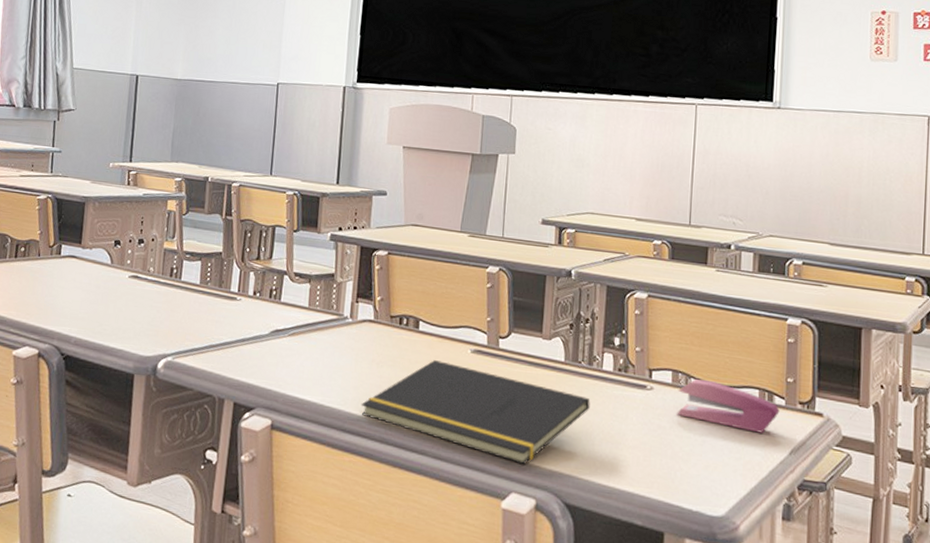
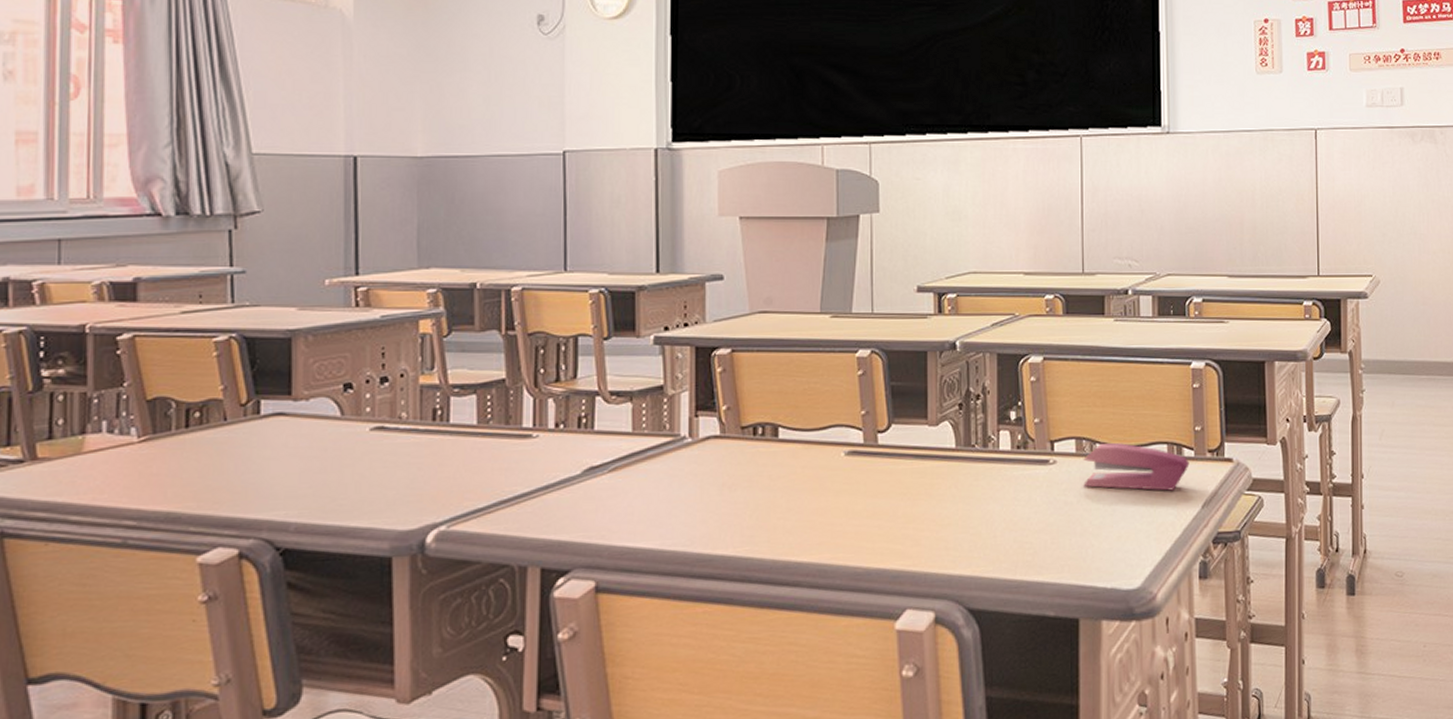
notepad: present [361,360,590,465] -> none [712,471,988,575]

